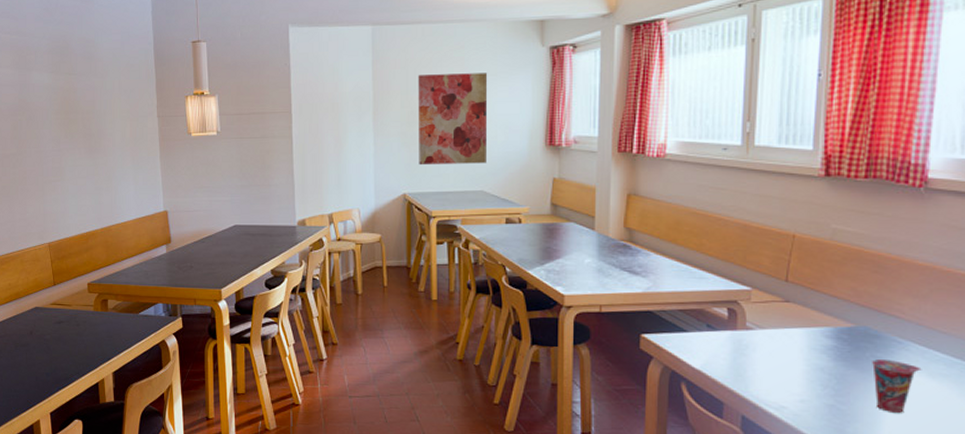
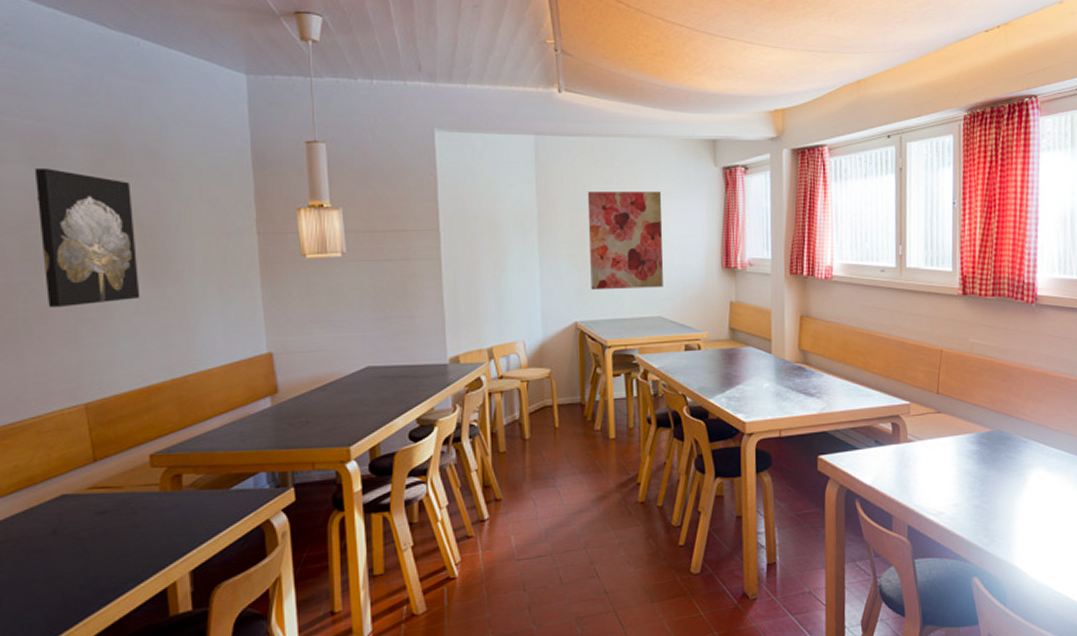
wall art: none [18,71,82,172] -> present [34,169,140,307]
cup: present [872,359,922,413] -> none [1006,458,1042,506]

